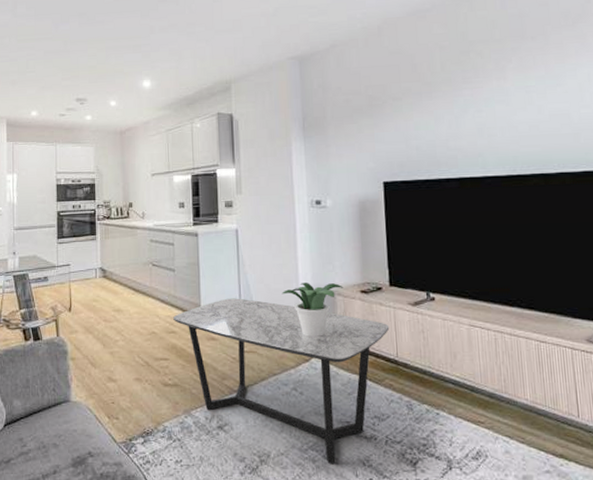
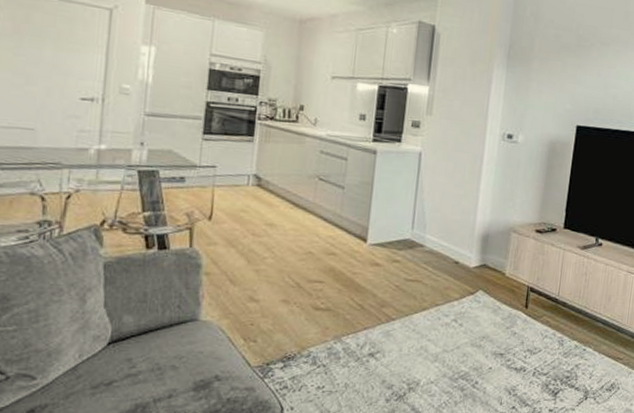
coffee table: present [173,298,390,463] -> none [335,224,557,392]
potted plant: present [281,283,344,337] -> none [457,216,520,271]

